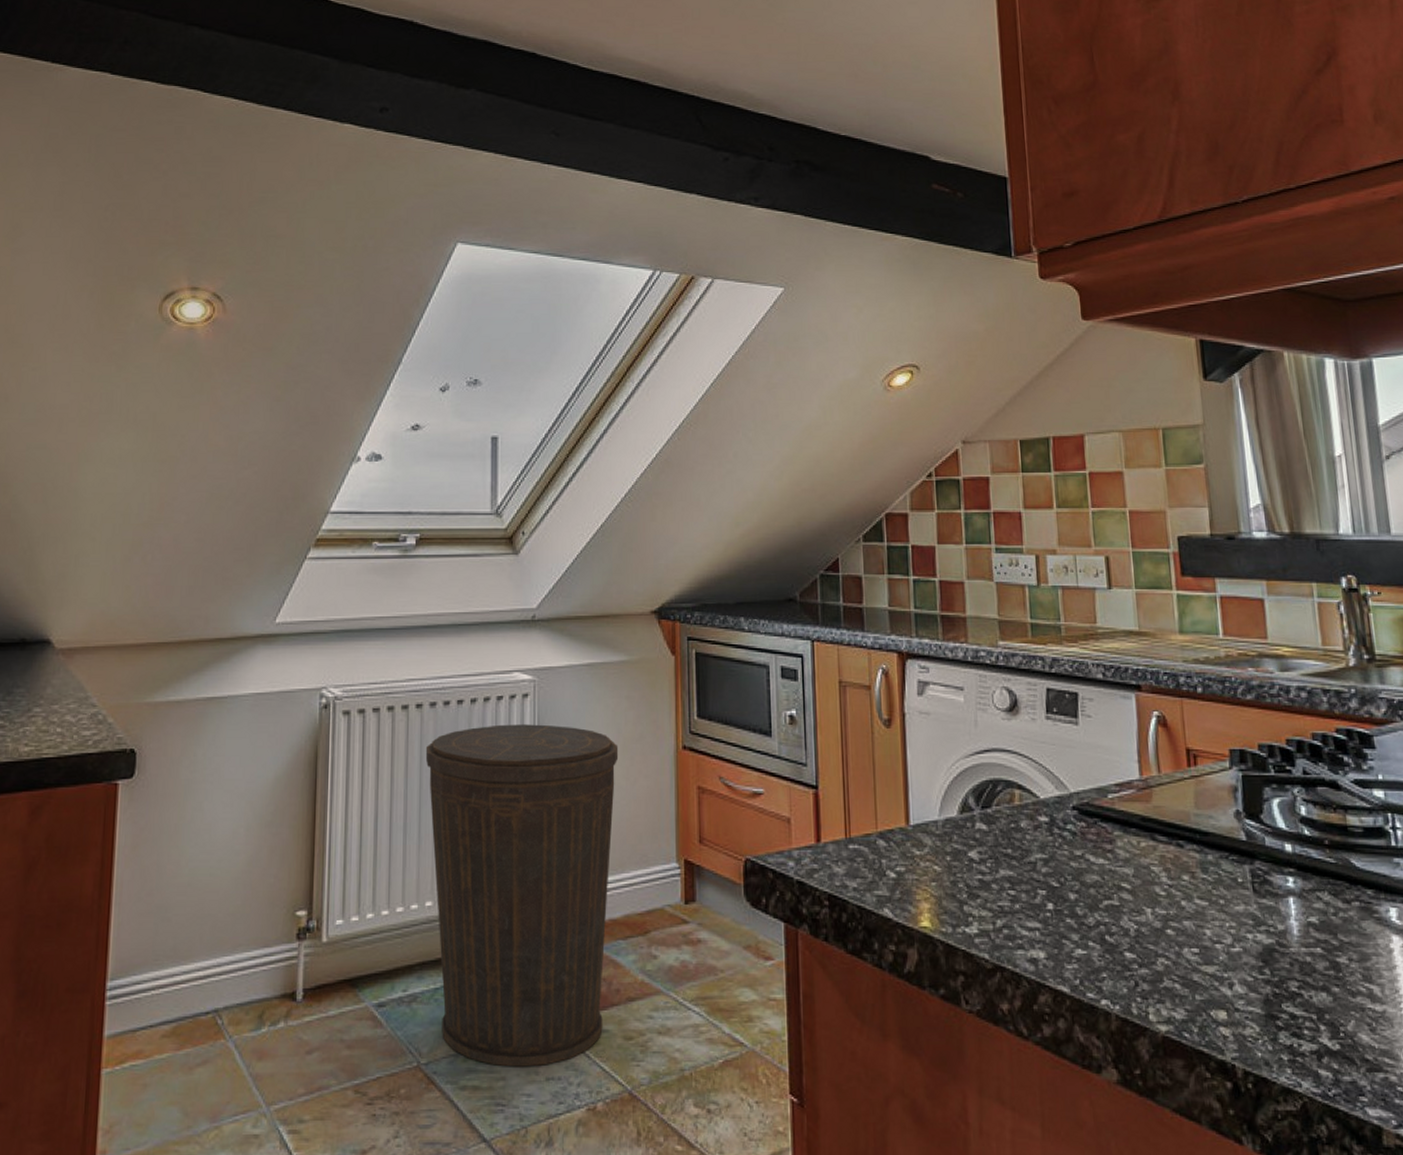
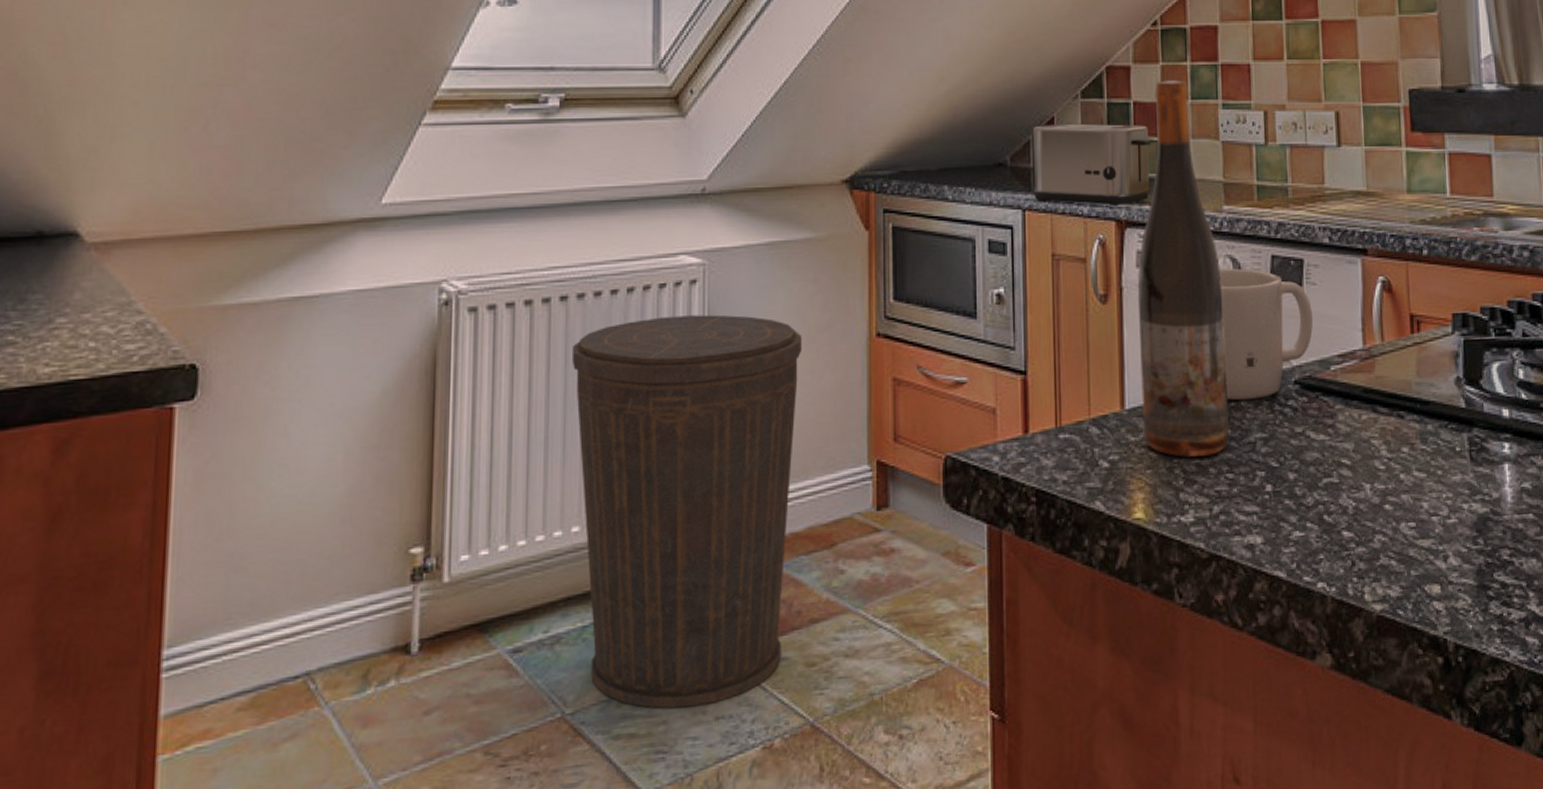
toaster: none [819,564,930,640] -> present [1032,123,1152,207]
wine bottle: none [919,525,1010,872] -> present [1137,79,1229,457]
mug: none [996,698,1089,822] -> present [1219,268,1313,400]

